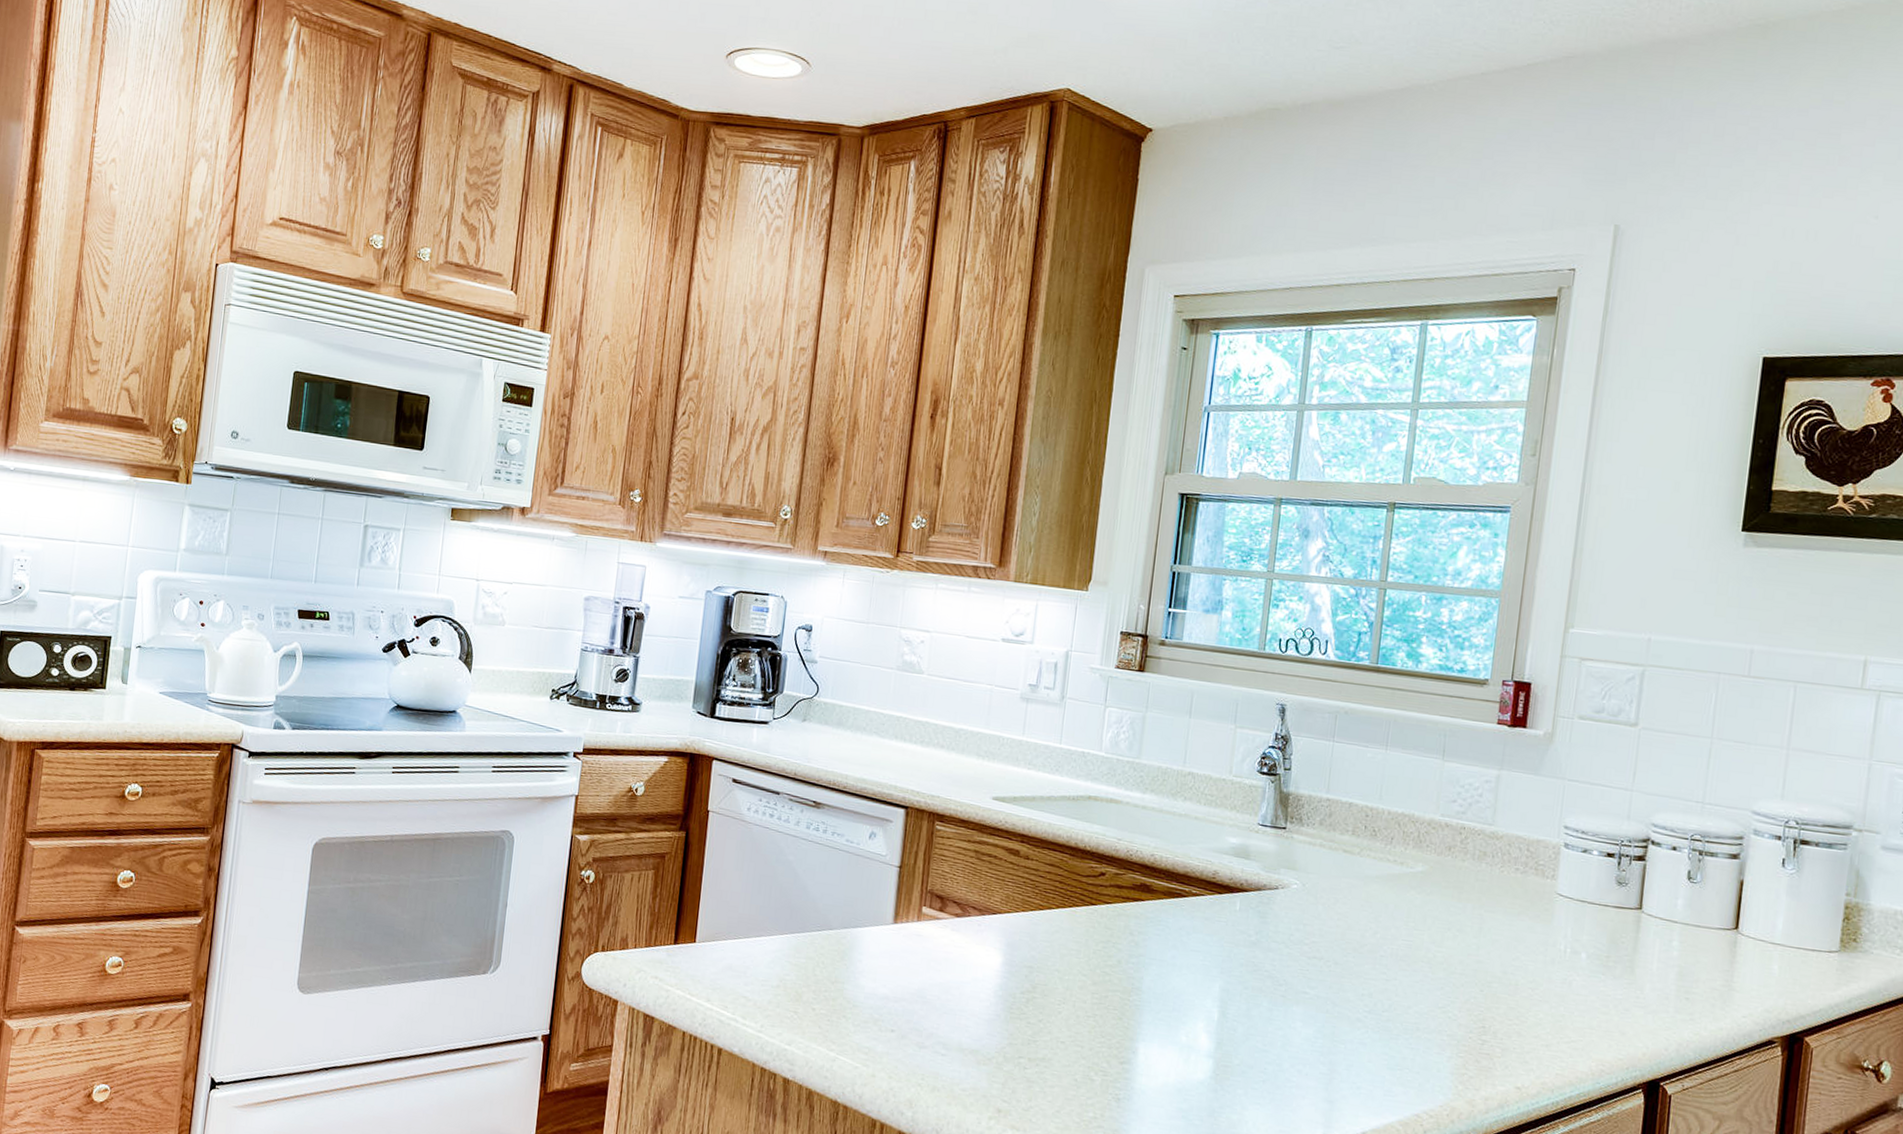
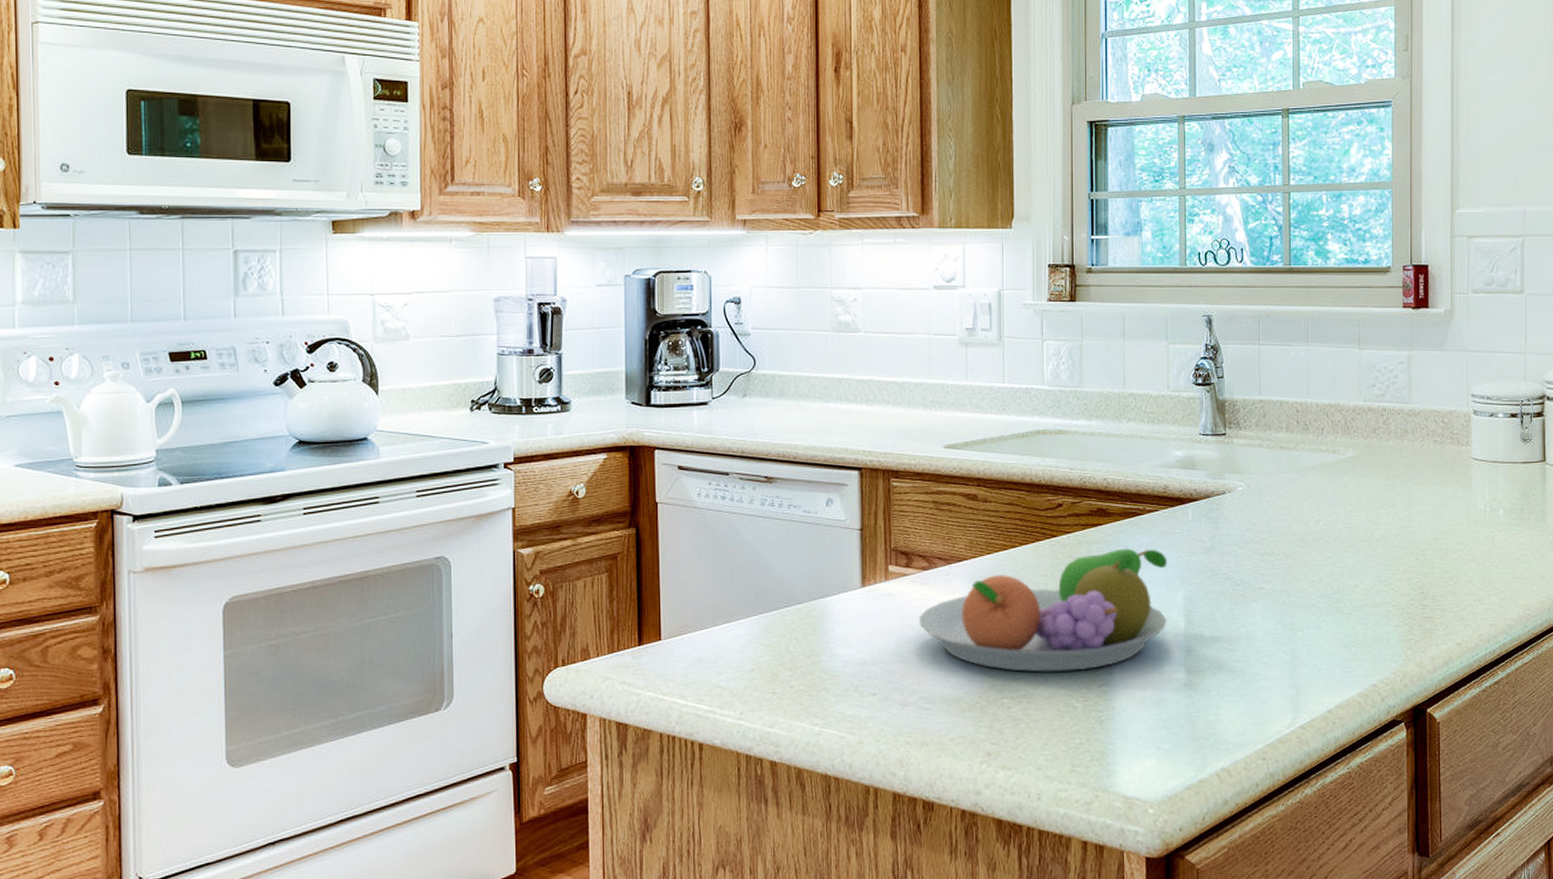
fruit bowl: none [945,927,1208,1045] -> present [918,548,1168,673]

